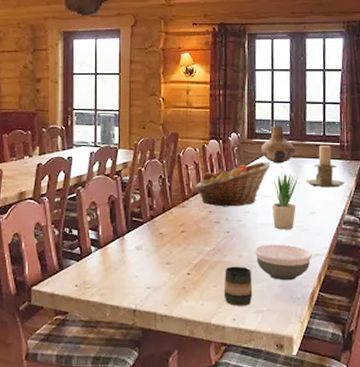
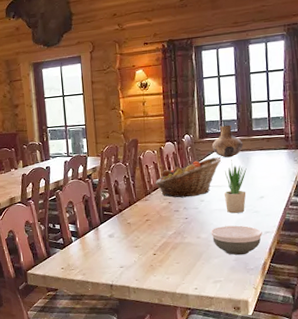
mug: present [223,266,252,306] -> none [185,245,211,278]
candle holder: present [305,146,346,188] -> none [254,138,291,175]

